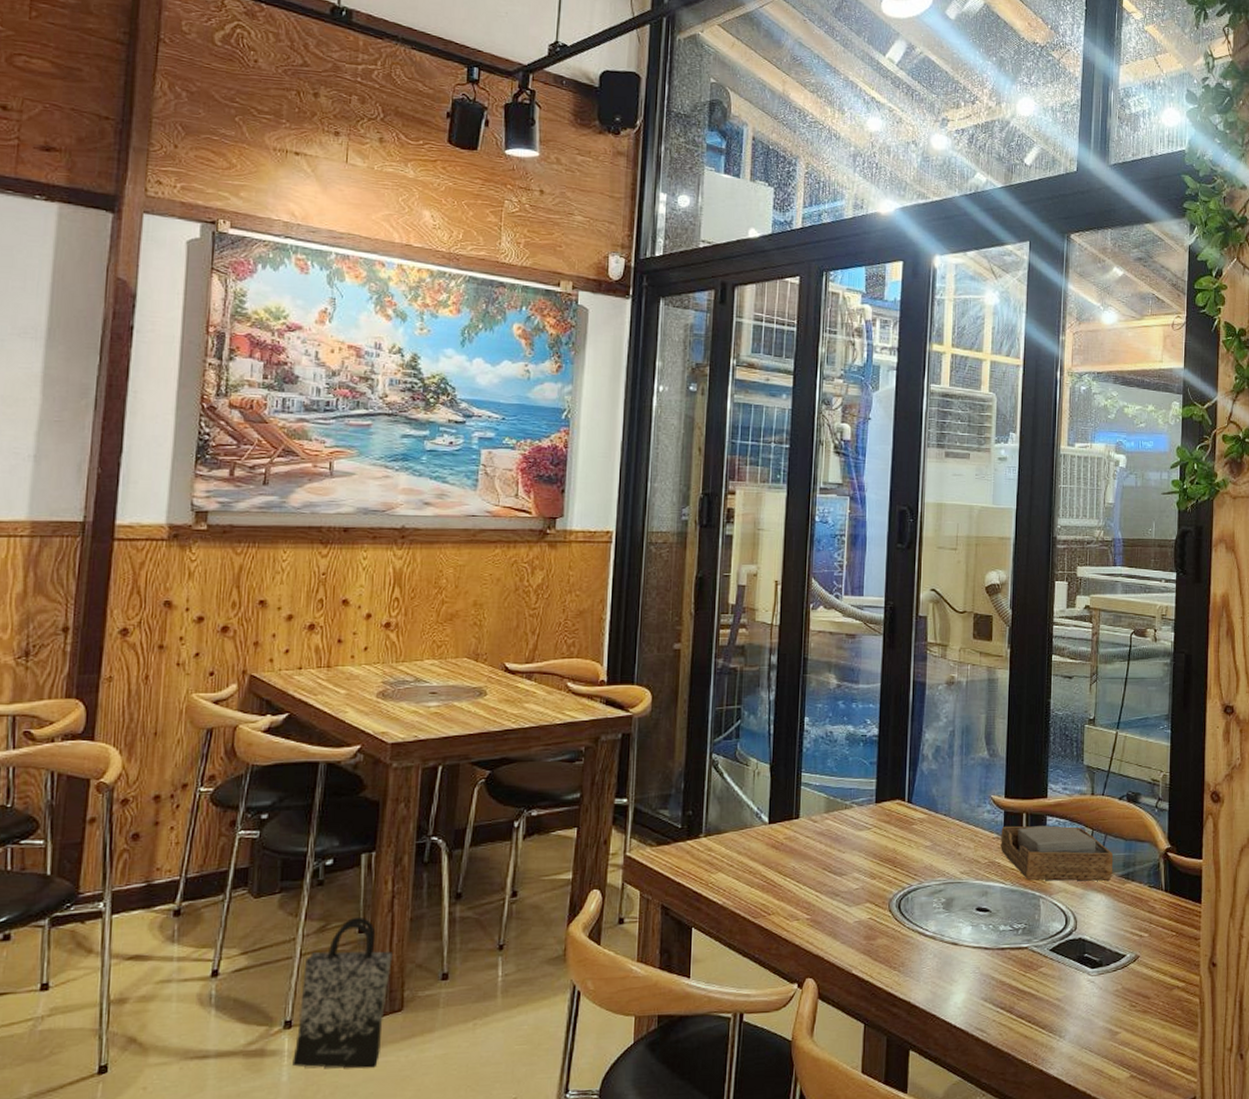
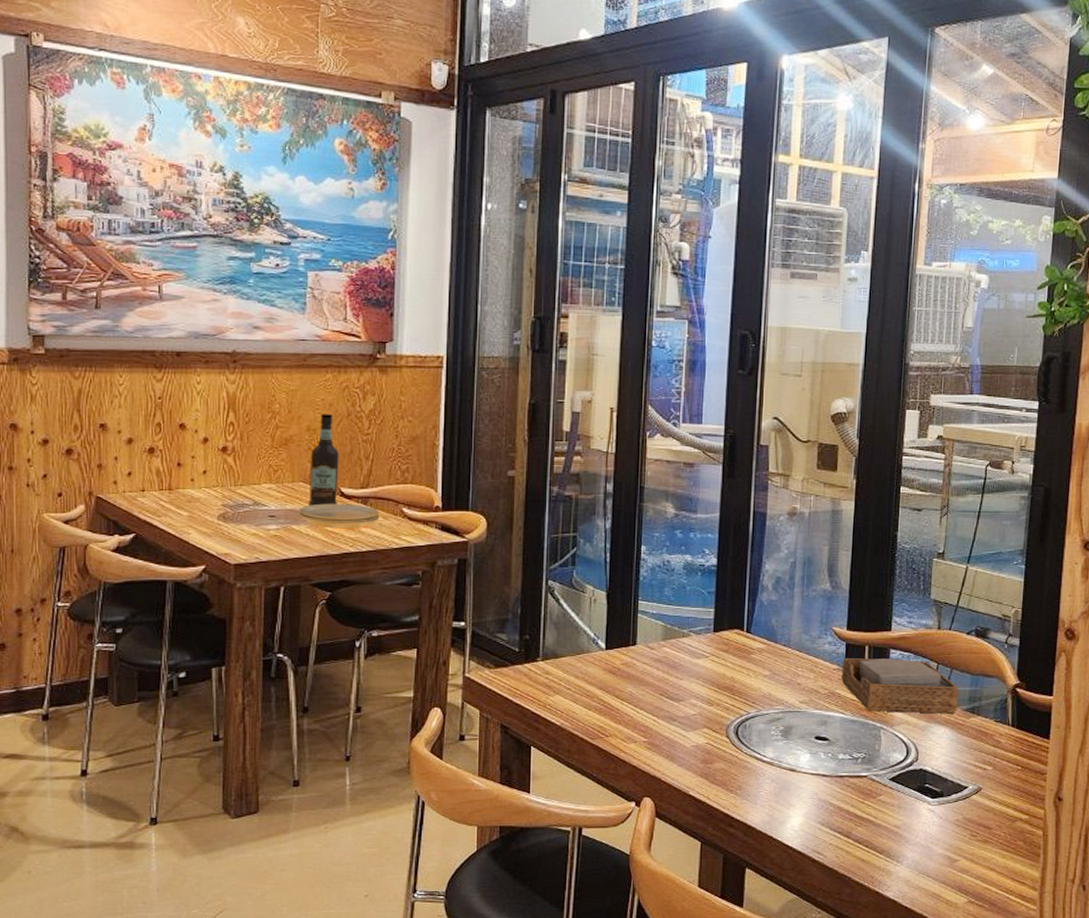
shopping bag: present [292,916,392,1068] -> none [160,726,246,863]
plate: none [462,679,544,705] -> present [300,503,380,529]
root beer: none [471,588,505,682] -> present [308,413,339,506]

